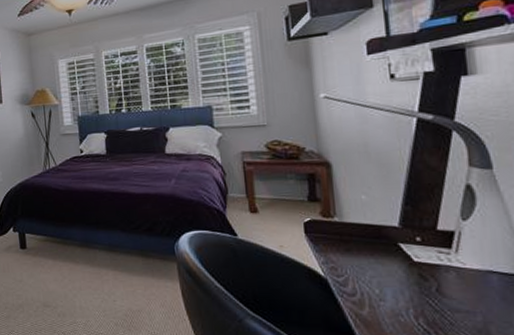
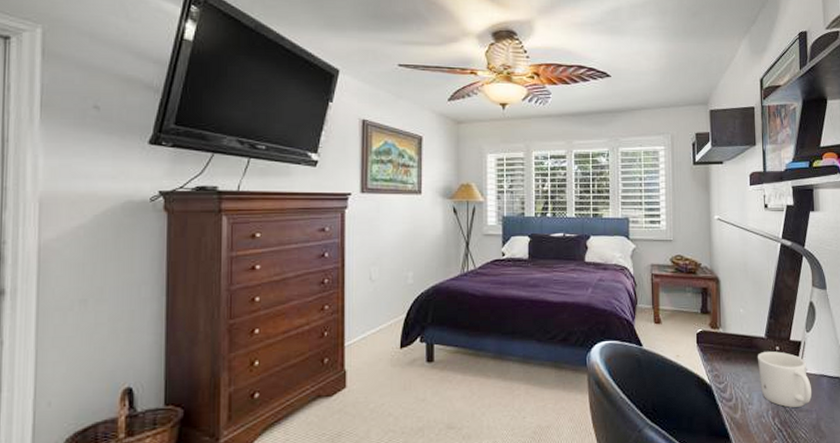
mug: none [388,242,475,307] -> present [757,351,812,408]

